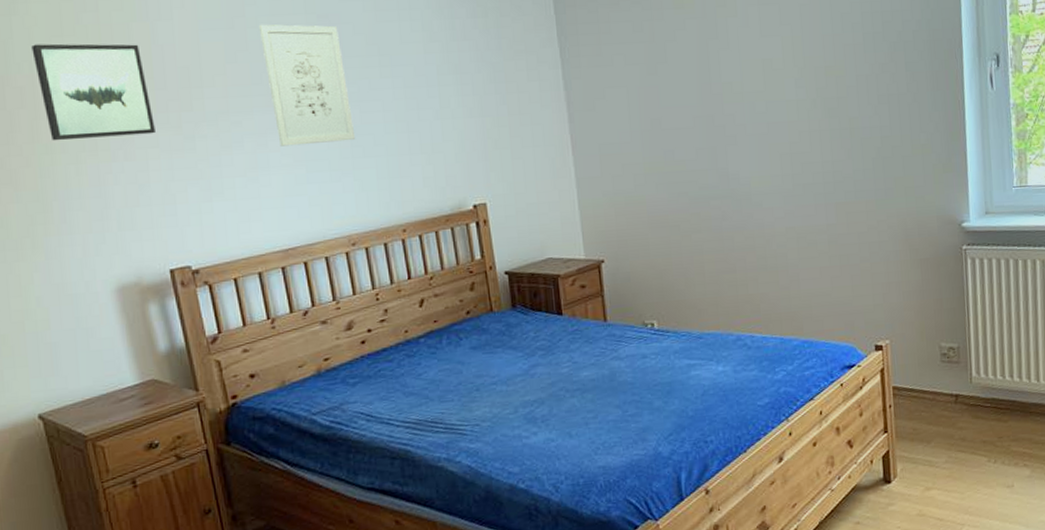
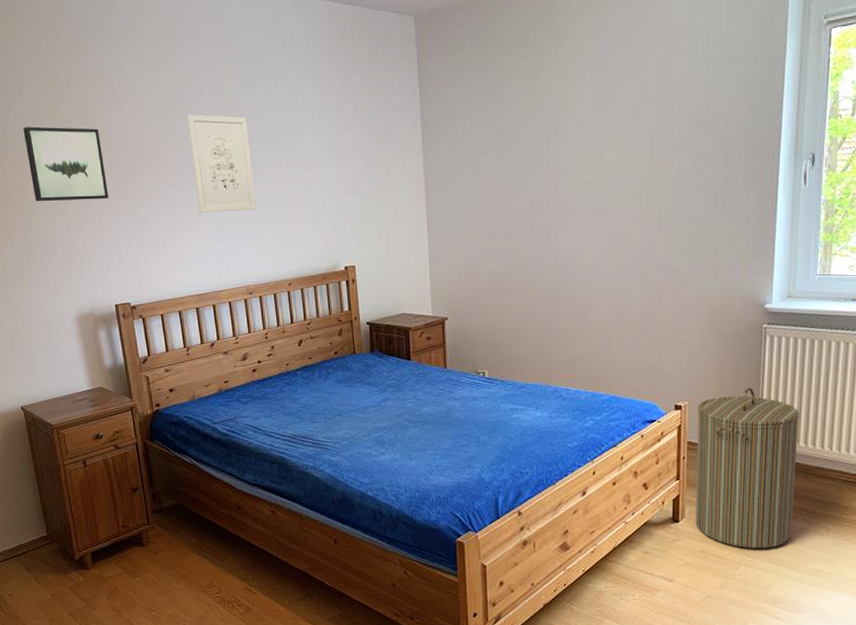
laundry hamper: none [900,318,1016,506] -> present [695,387,799,549]

